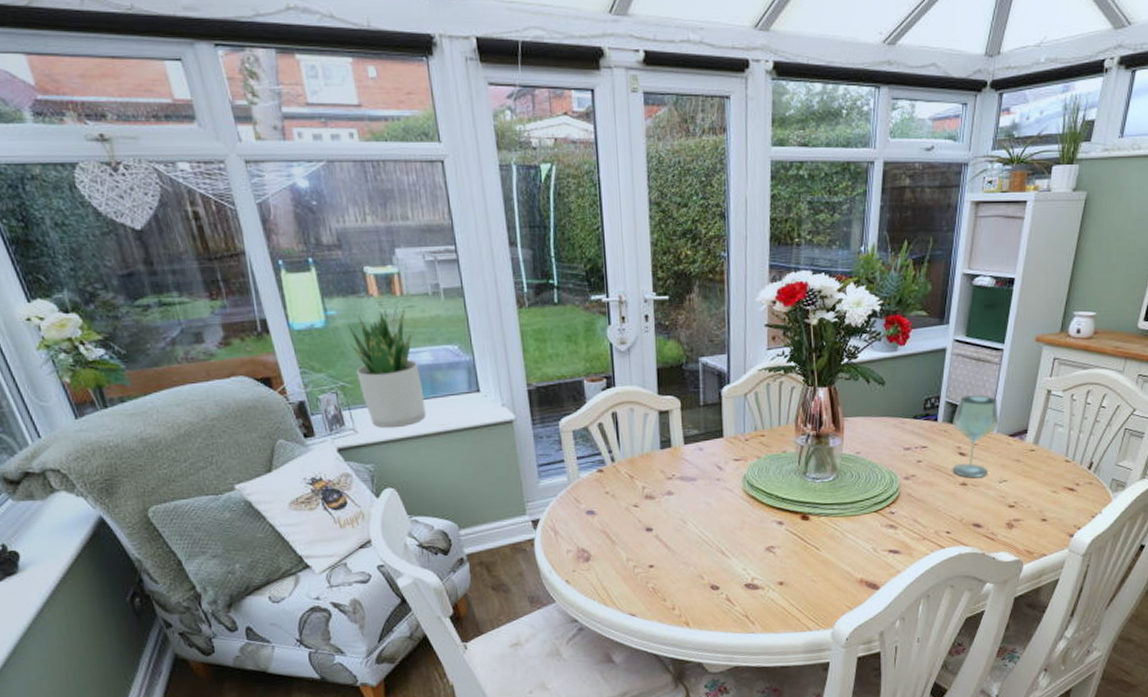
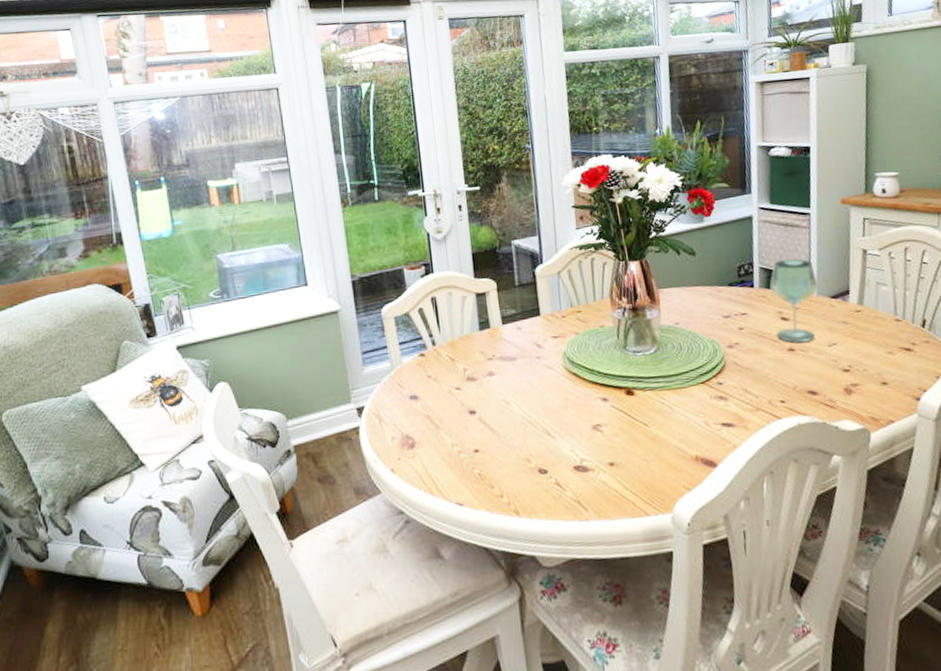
planter: present [347,306,426,428] -> none [191,213,258,325]

